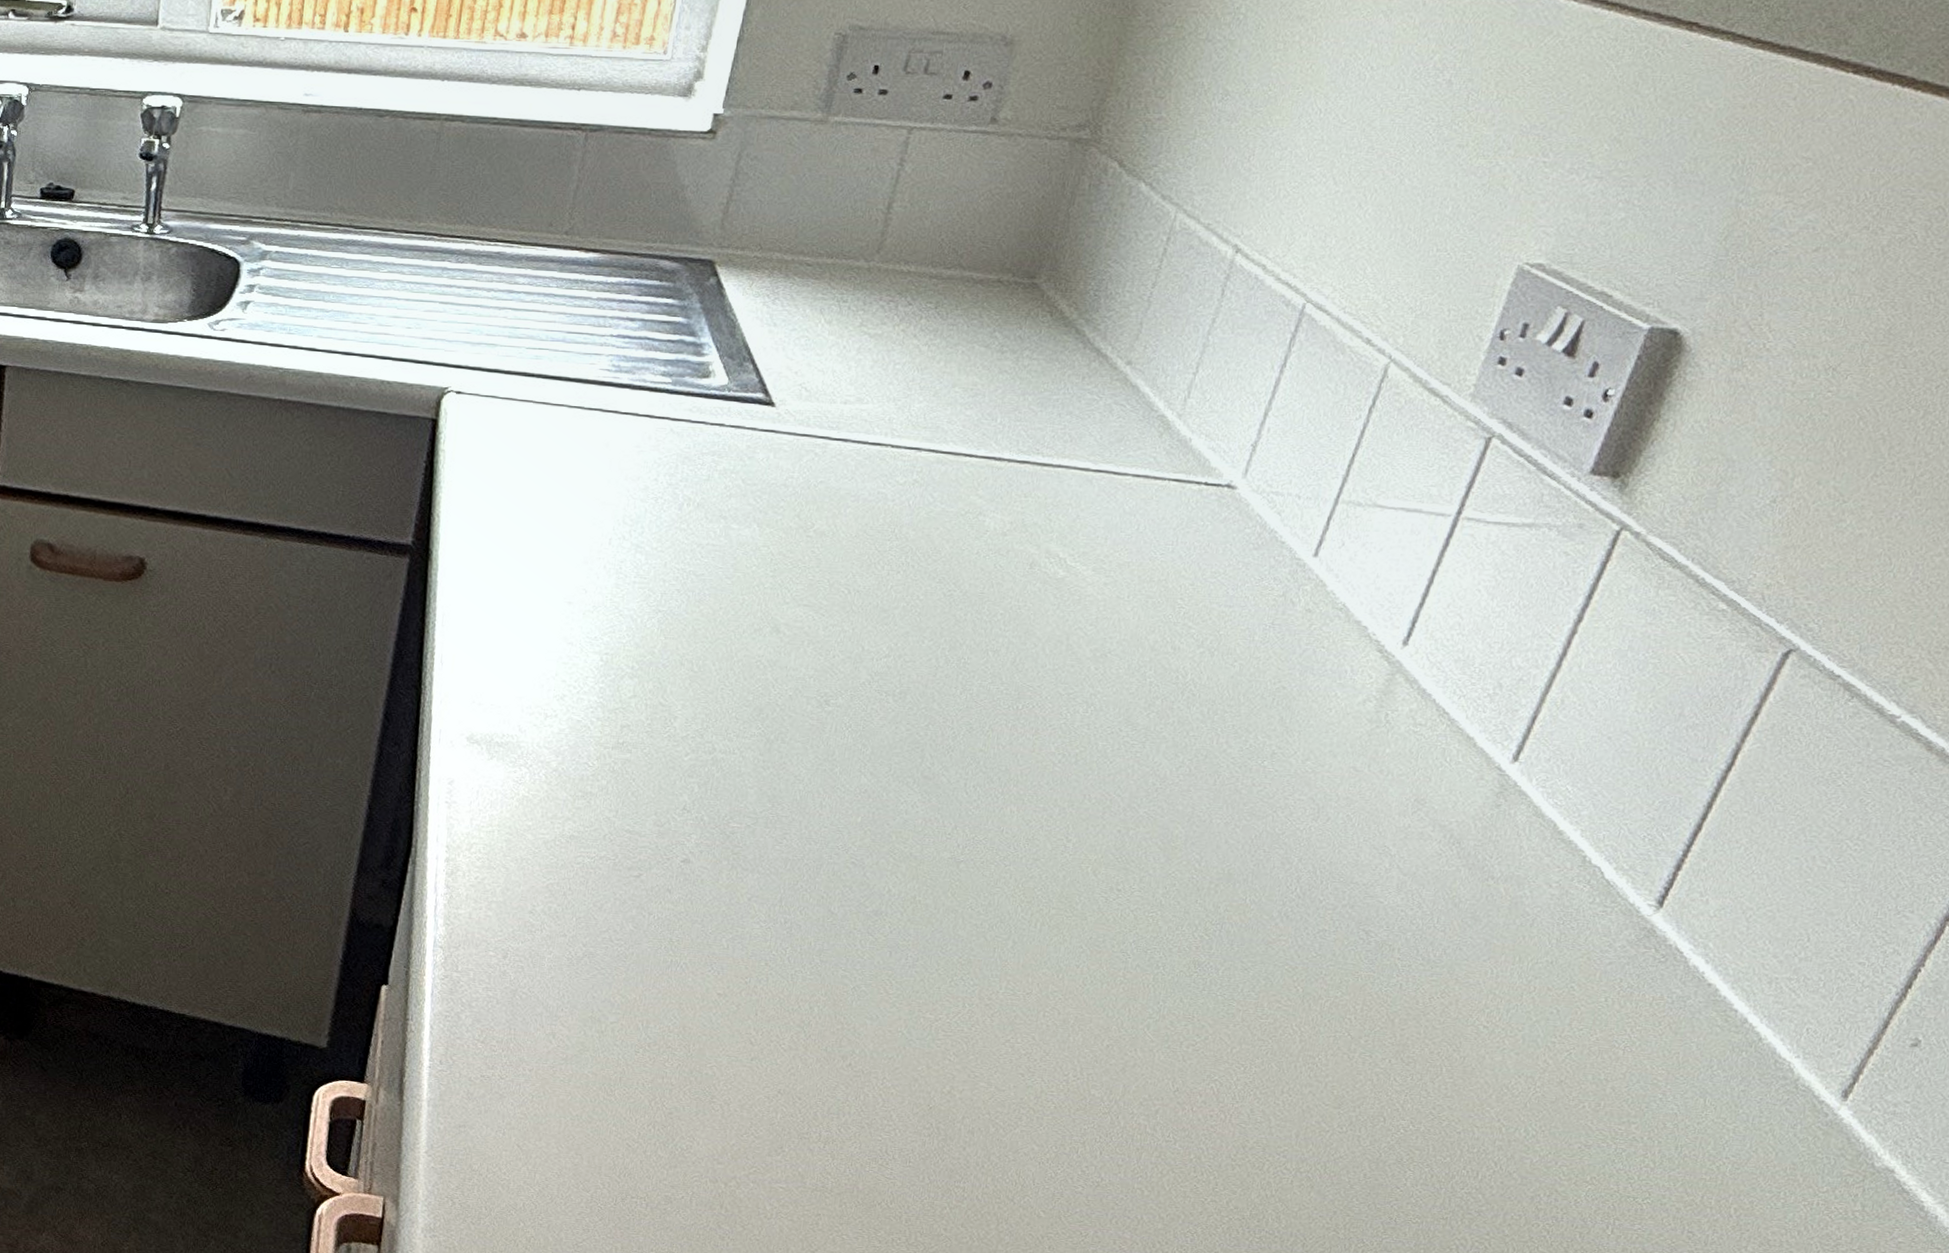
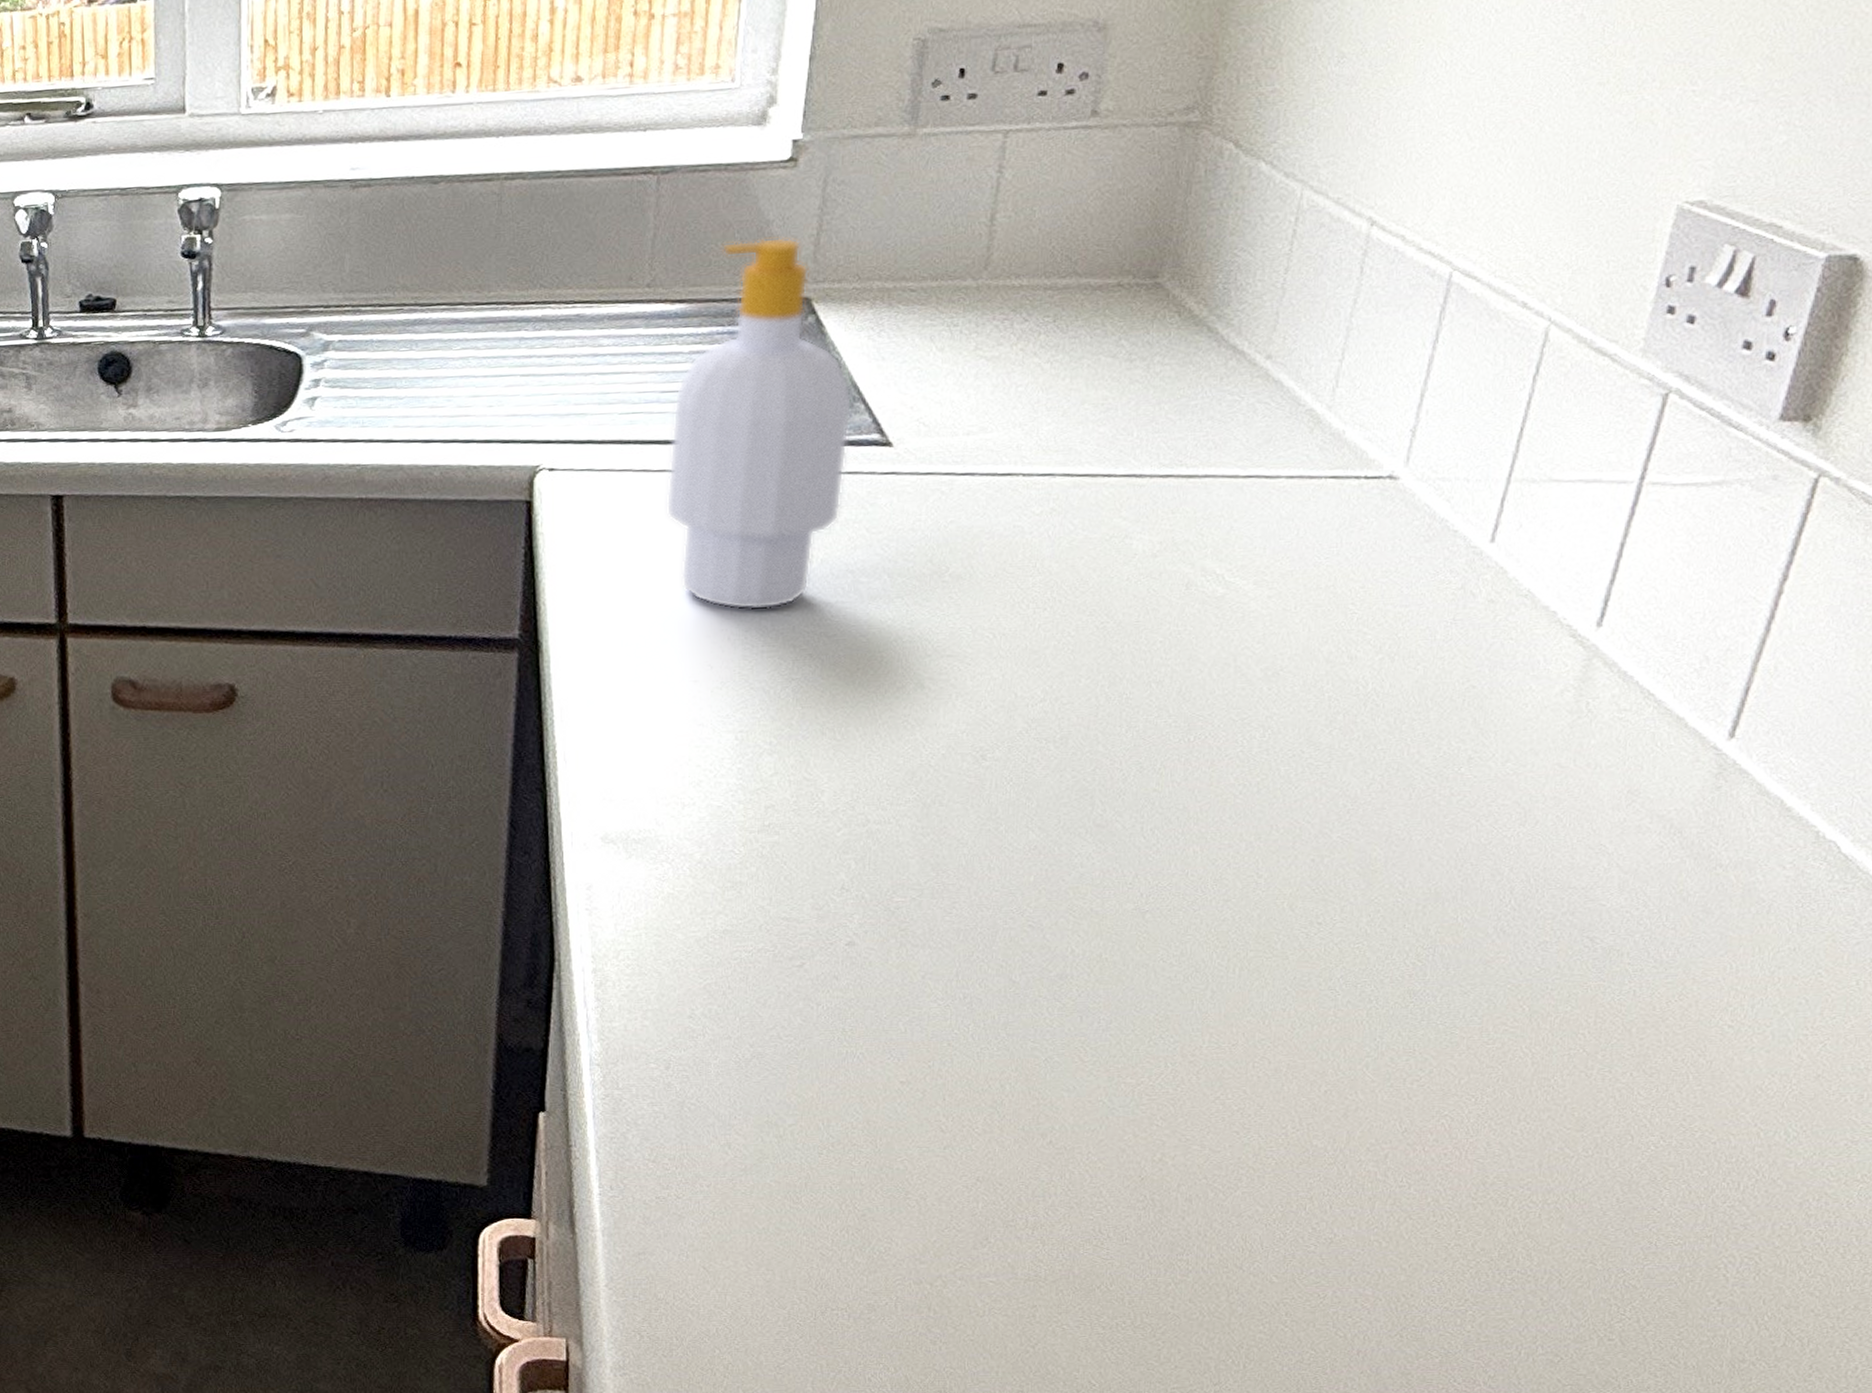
soap bottle: none [559,201,743,544] -> present [666,237,853,611]

